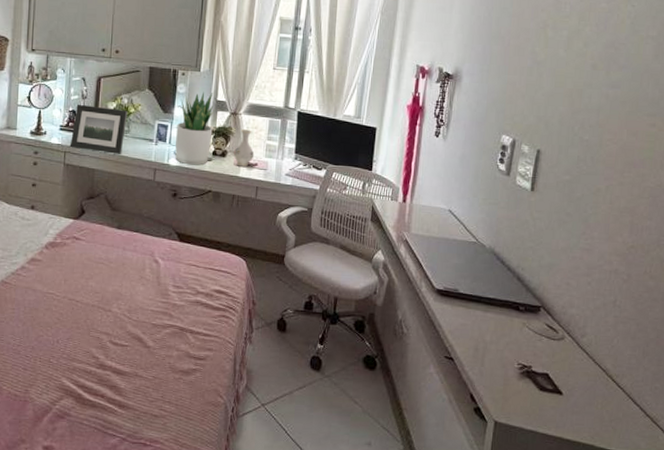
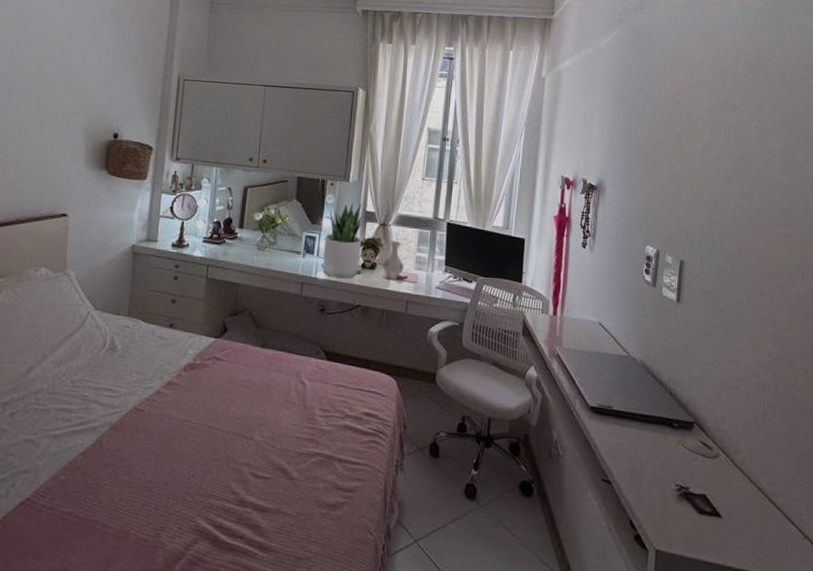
picture frame: present [71,104,128,154] -> none [214,215,275,267]

